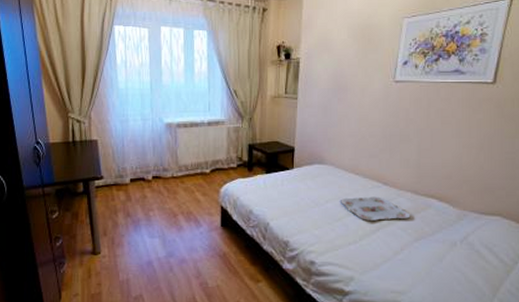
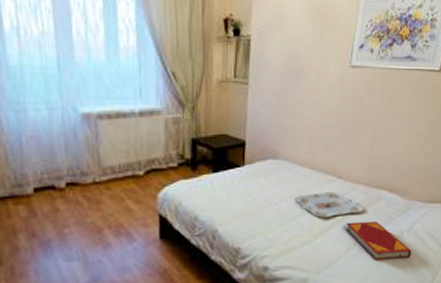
hardback book: none [391,227,467,270] -> present [345,221,412,261]

